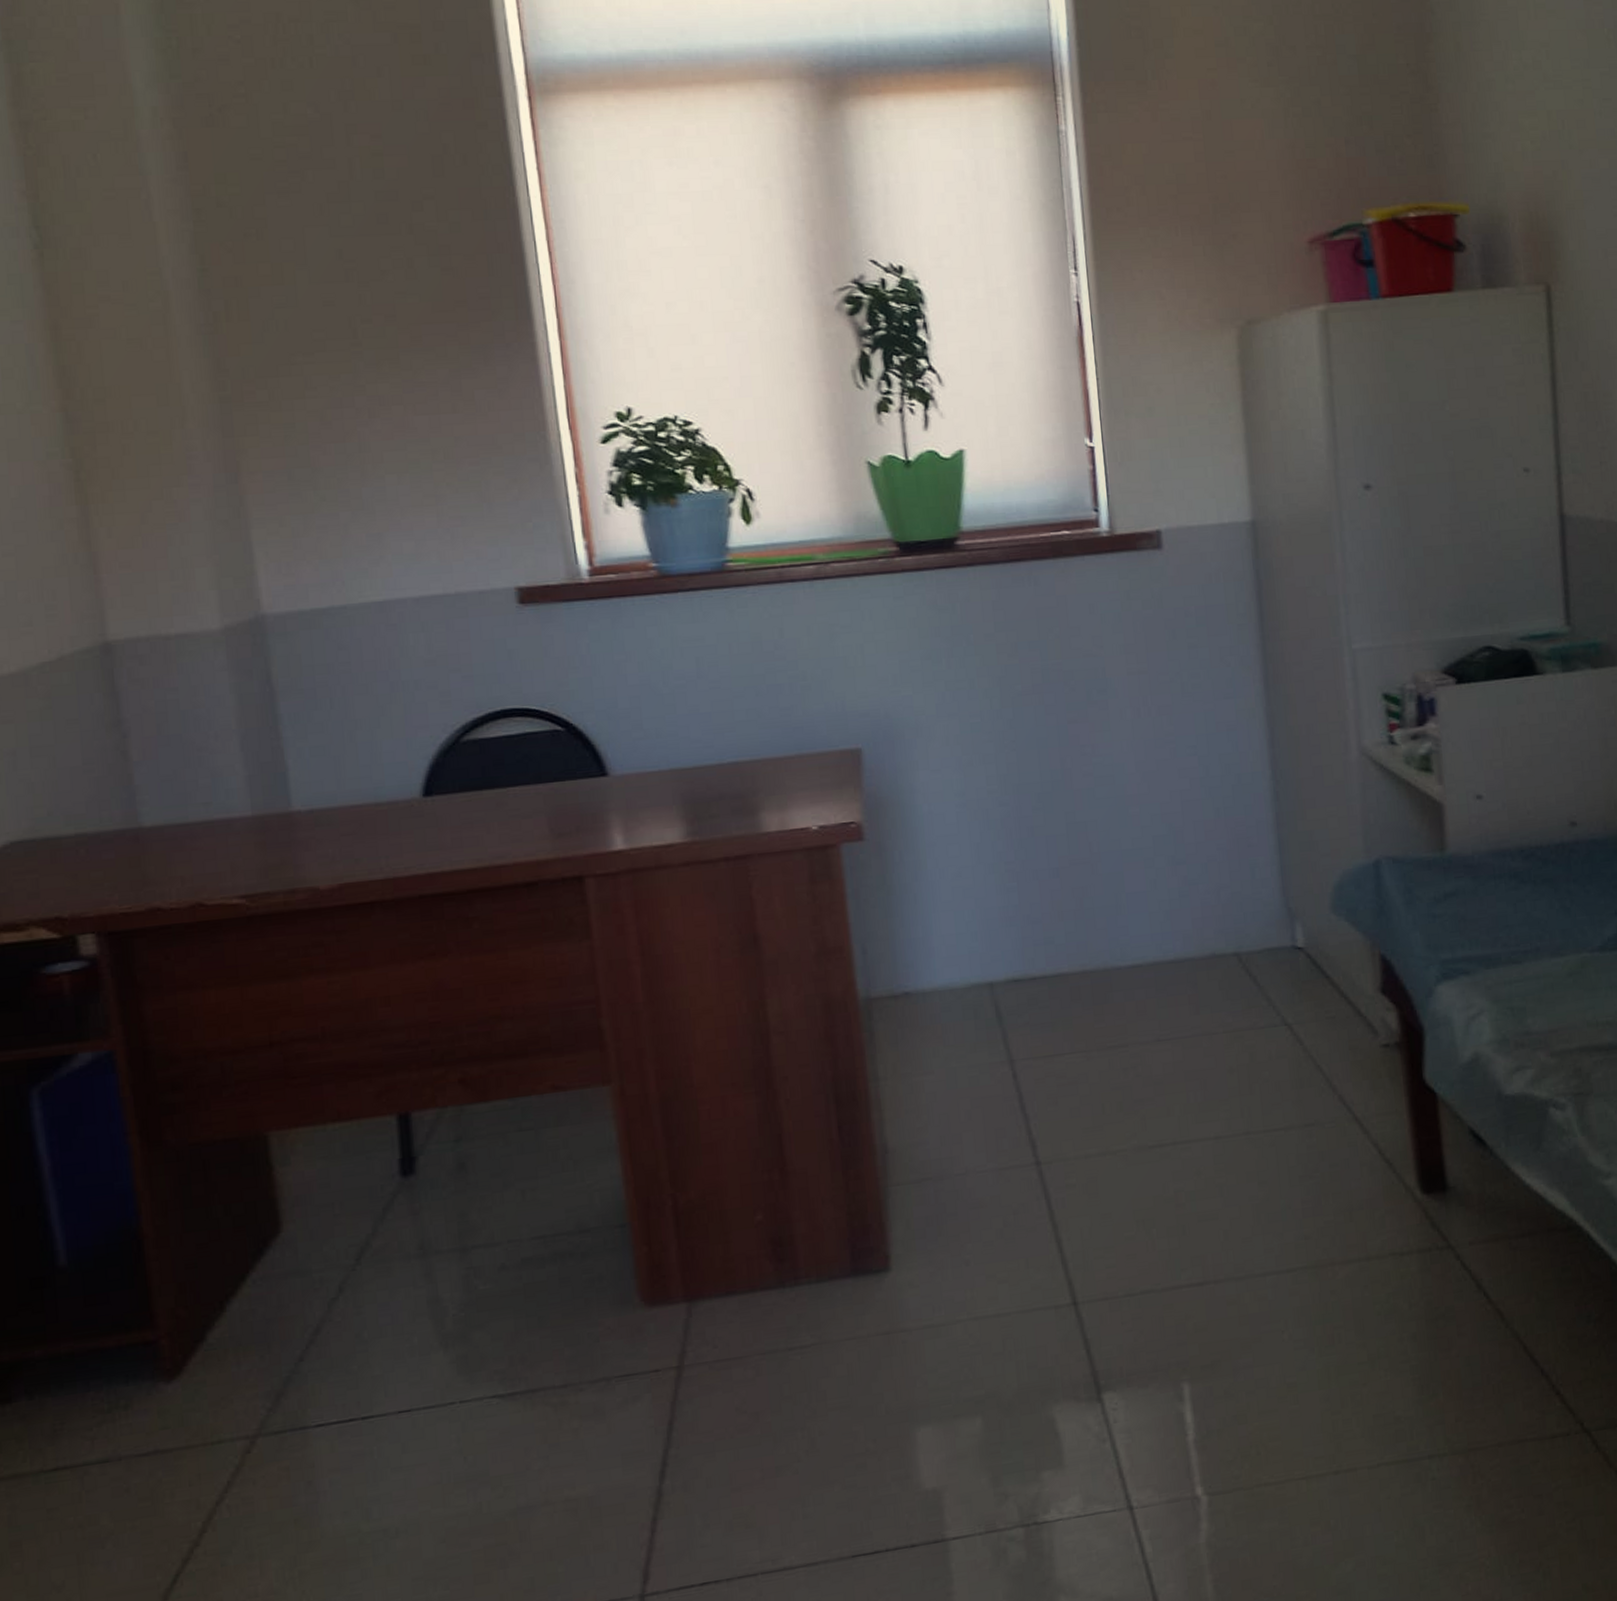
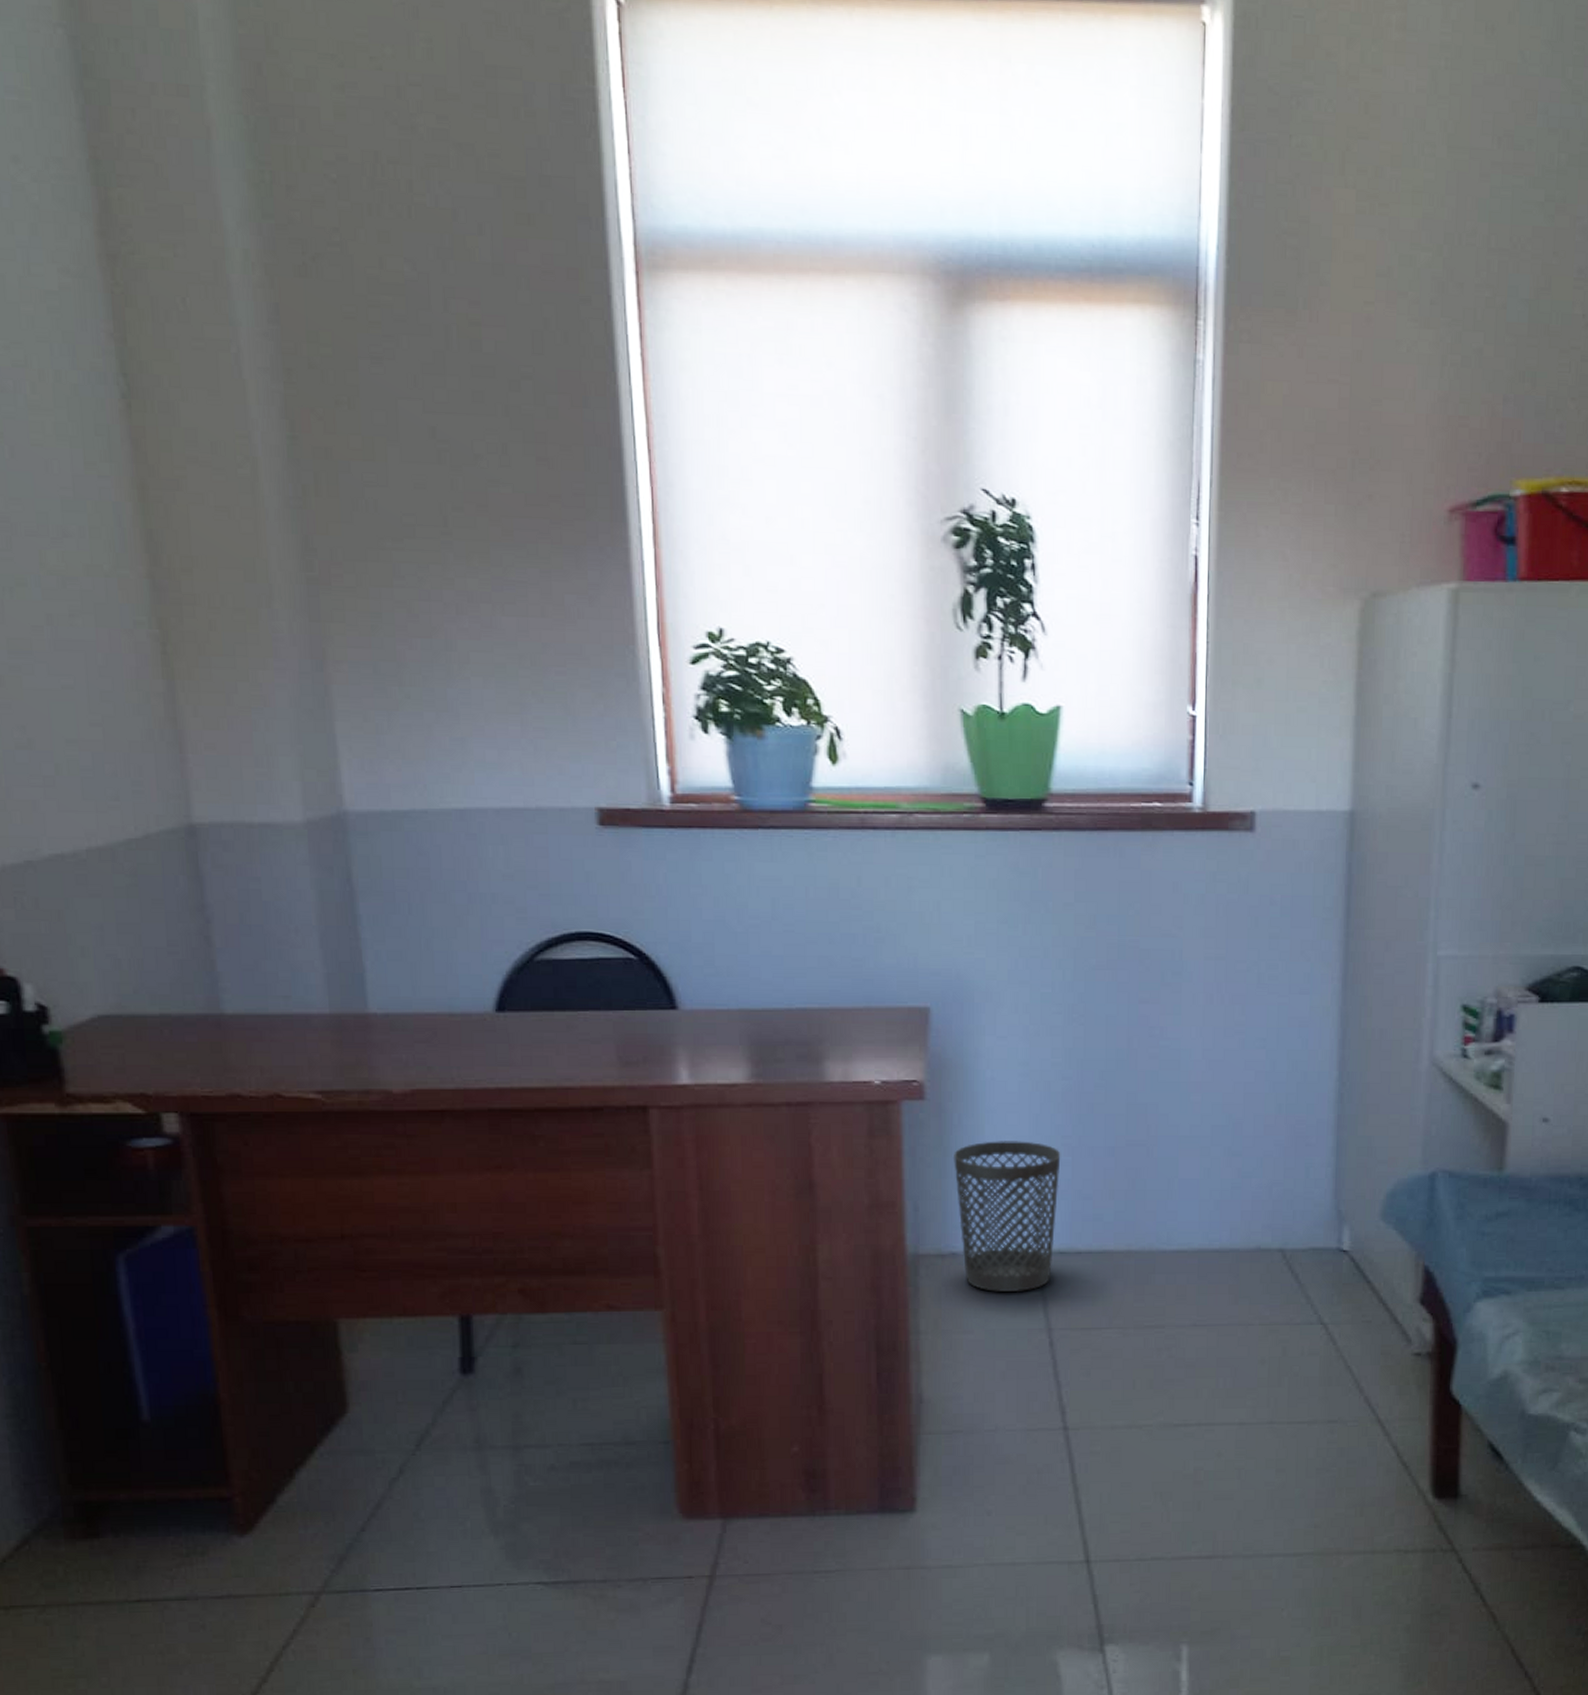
wastebasket: none [898,871,1008,1029] -> present [954,1141,1061,1292]

